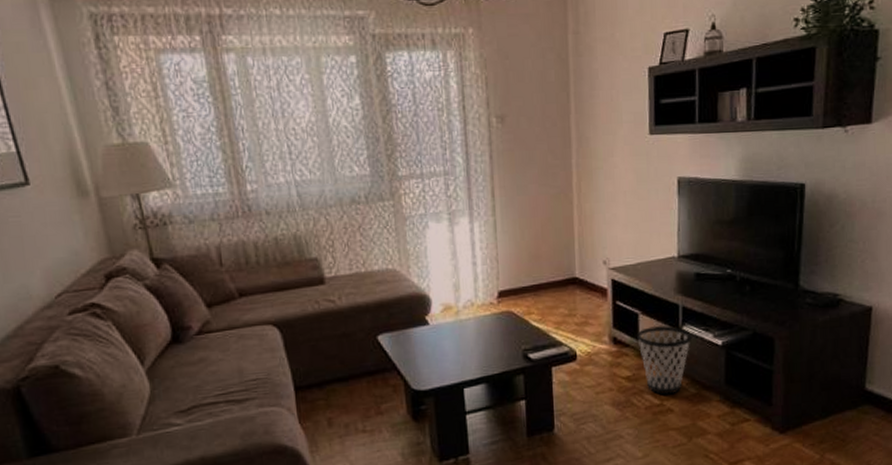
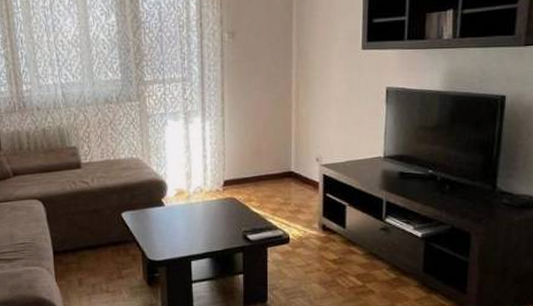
wastebasket: present [637,326,691,395] -> none [344,217,393,278]

